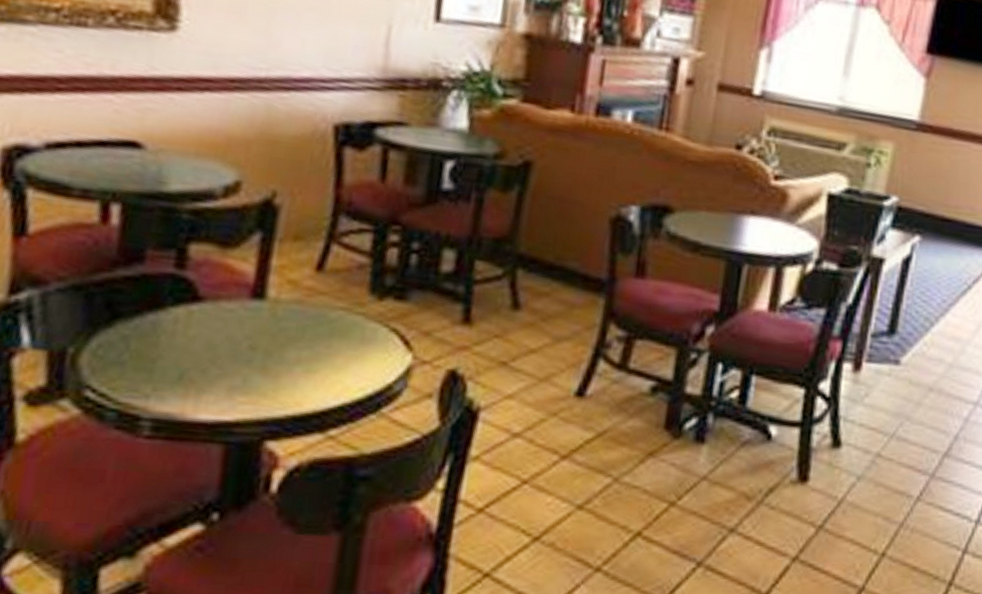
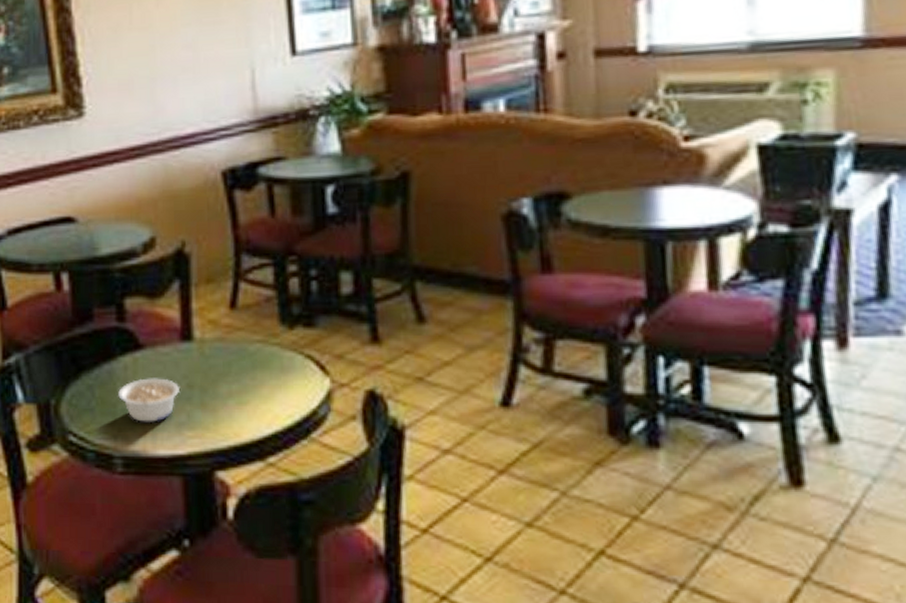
legume: none [160,334,241,384] -> present [118,378,181,422]

